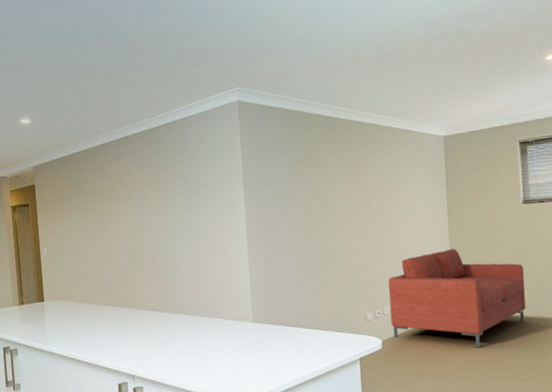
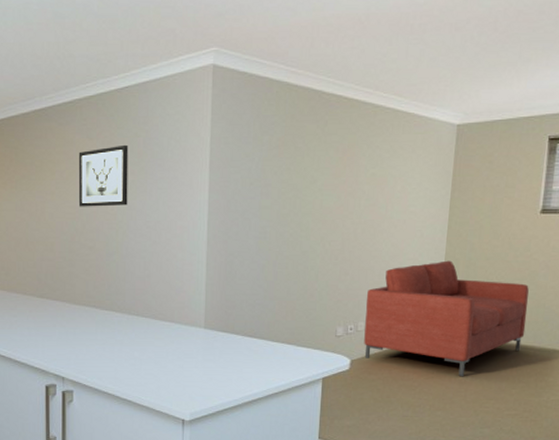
wall art: none [132,170,177,225] -> present [78,144,129,207]

